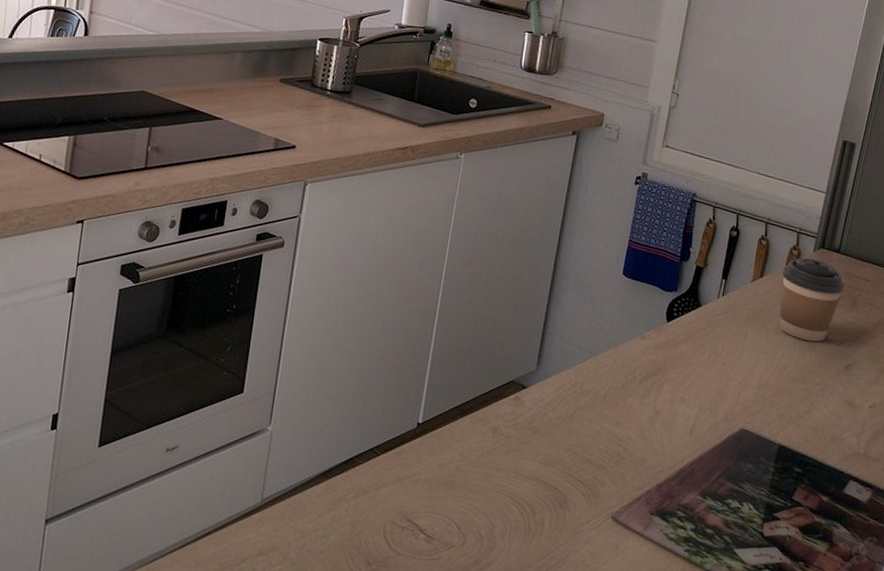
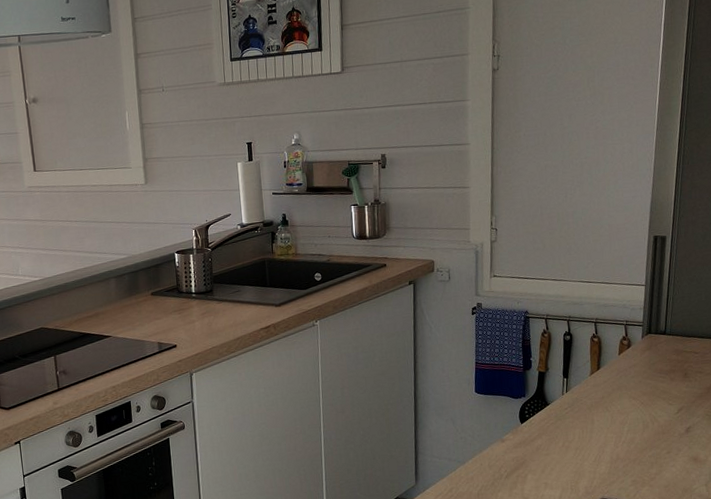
coffee cup: present [779,257,846,342] -> none [617,344,676,415]

